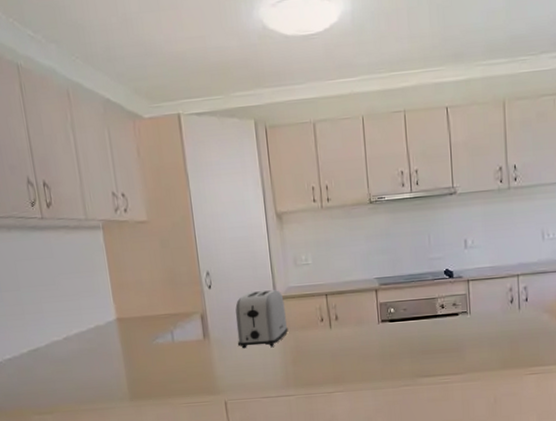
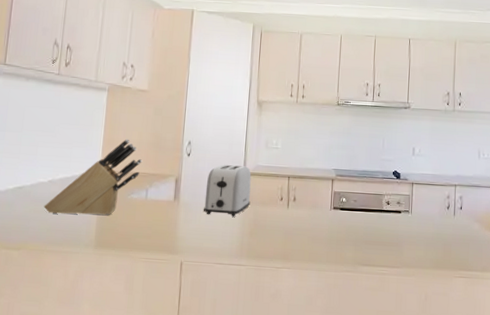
knife block: none [65,279,160,373] -> present [44,139,143,216]

